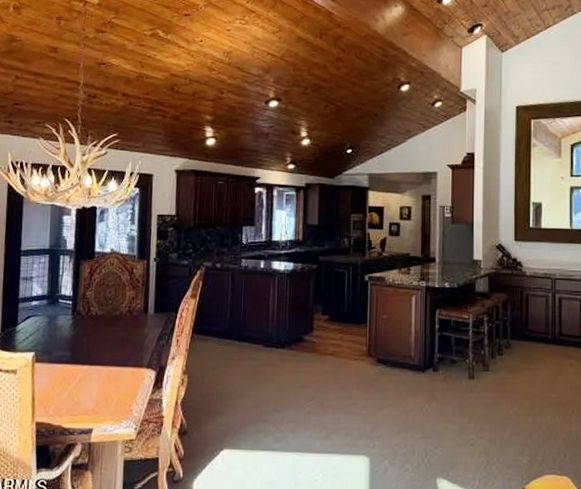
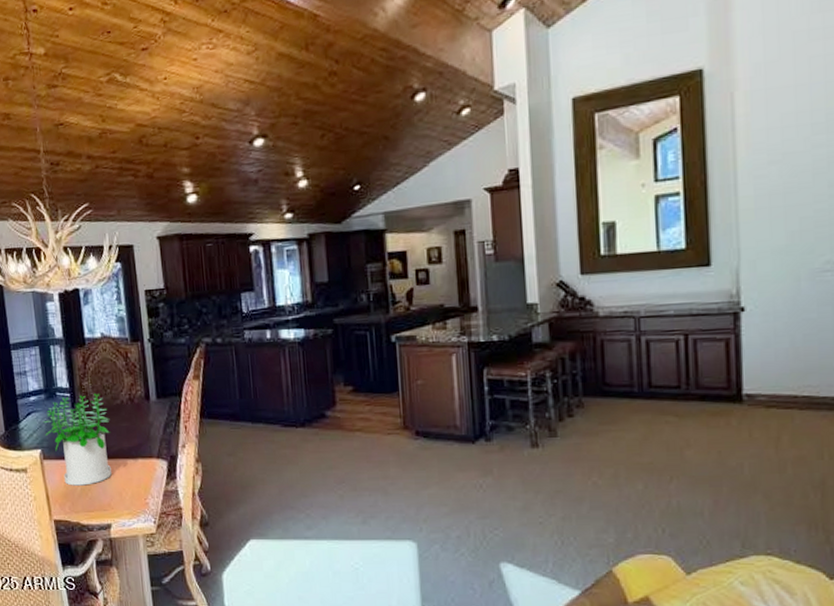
potted plant: none [41,303,107,390] -> present [43,393,112,486]

